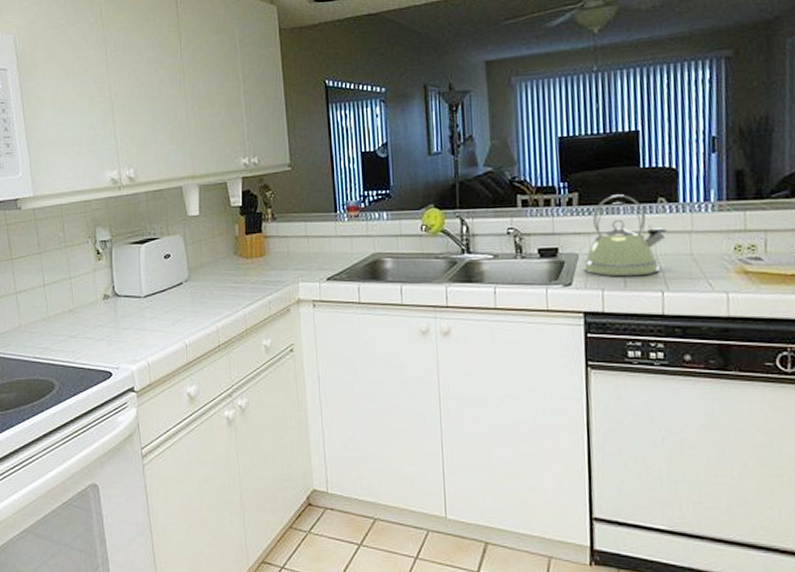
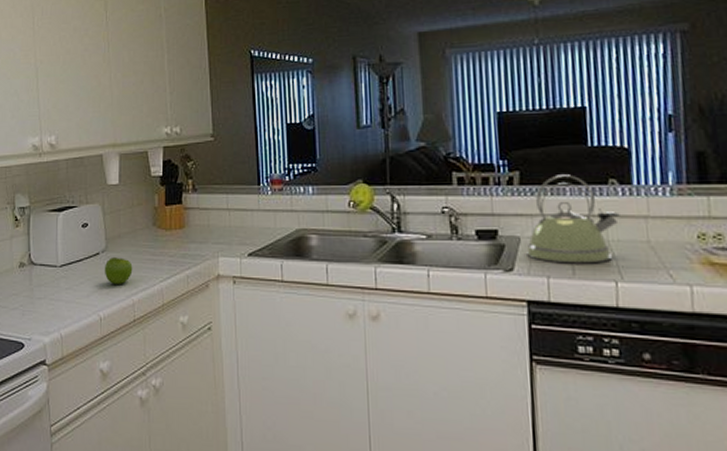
fruit: none [187,286,216,313] -> present [104,257,133,285]

